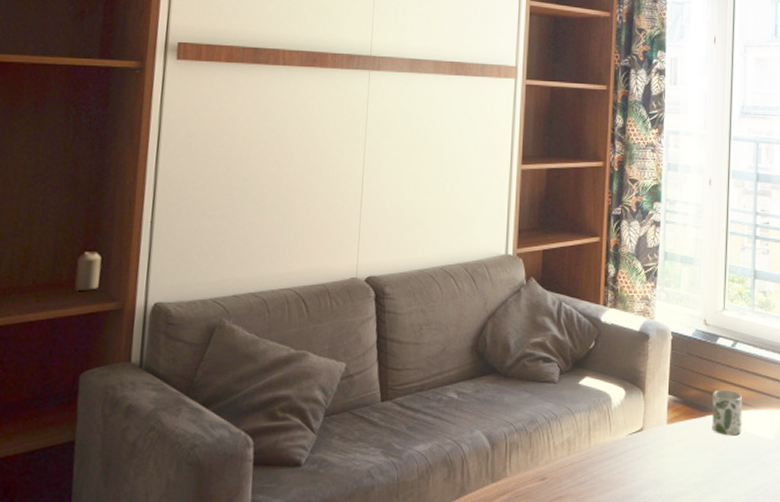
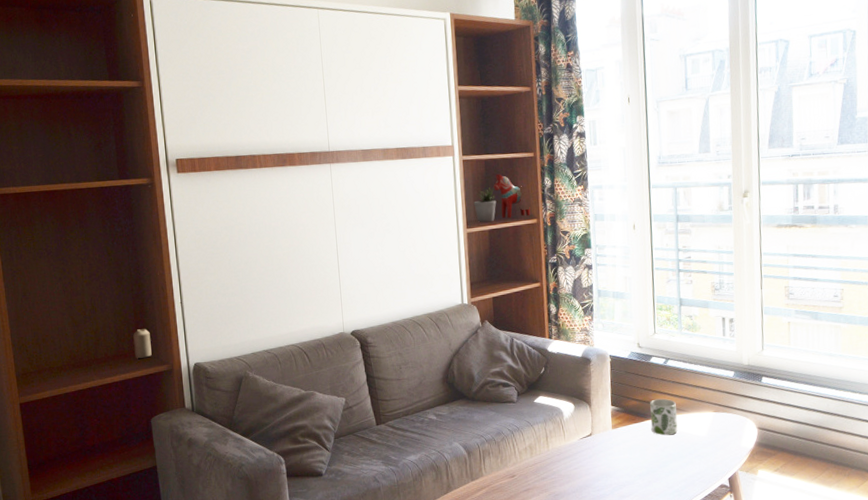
potted plant: none [533,119,560,160] -> present [474,187,497,223]
decorative figurine: none [557,104,597,158] -> present [493,173,531,219]

